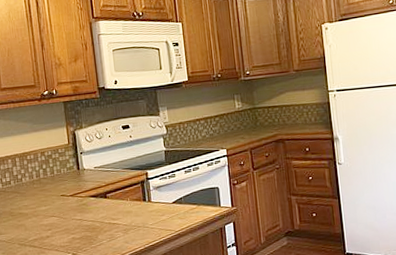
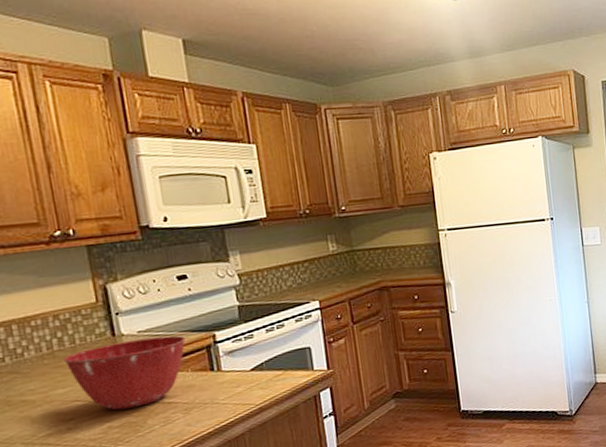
mixing bowl: none [45,171,127,226] -> present [62,335,186,410]

